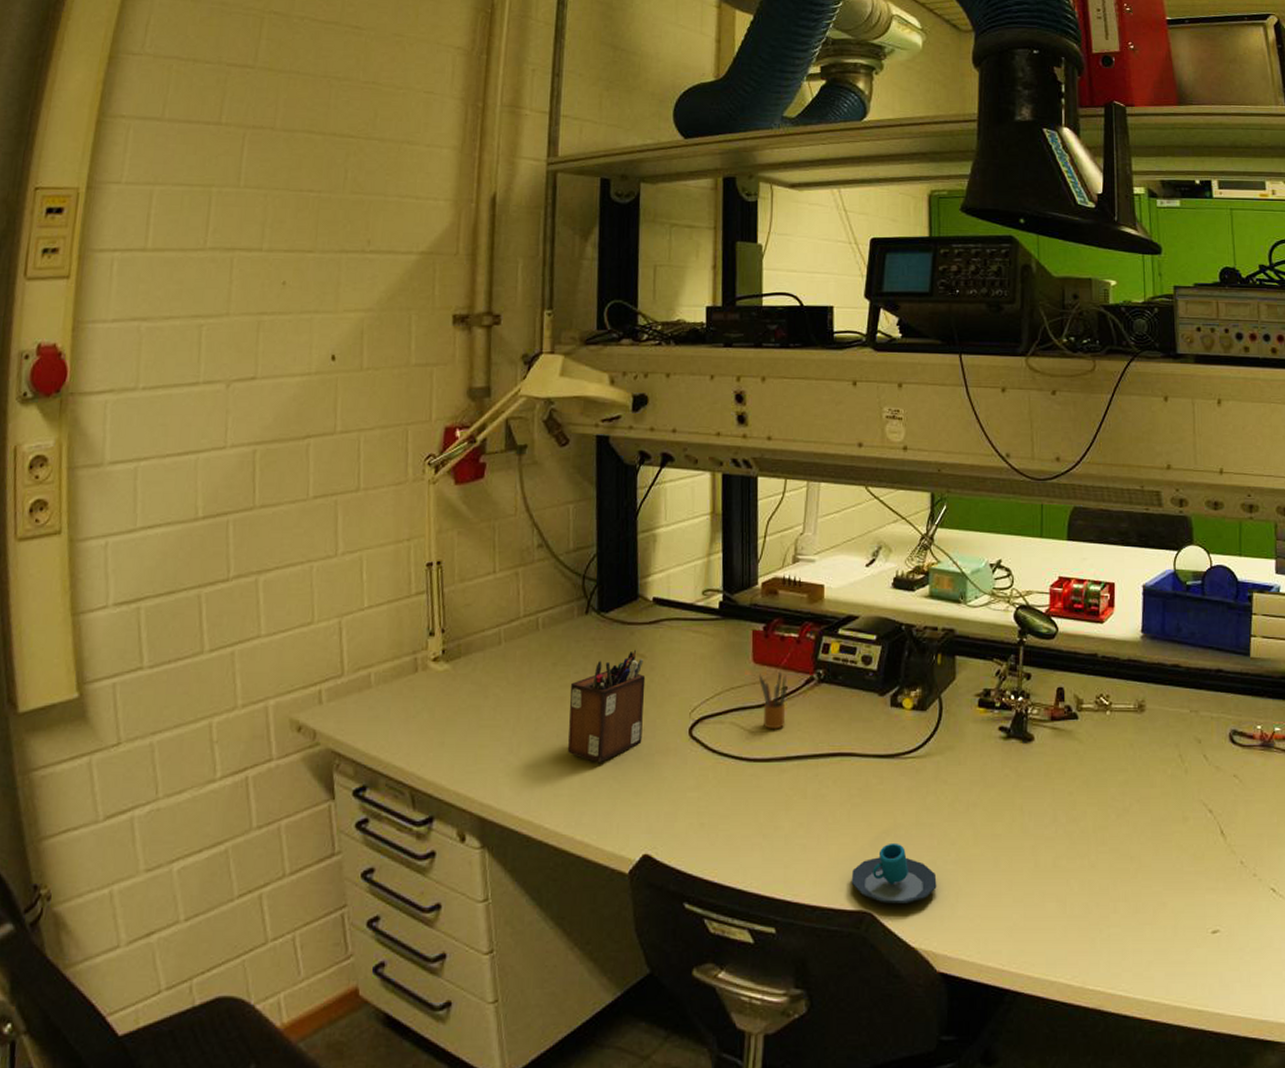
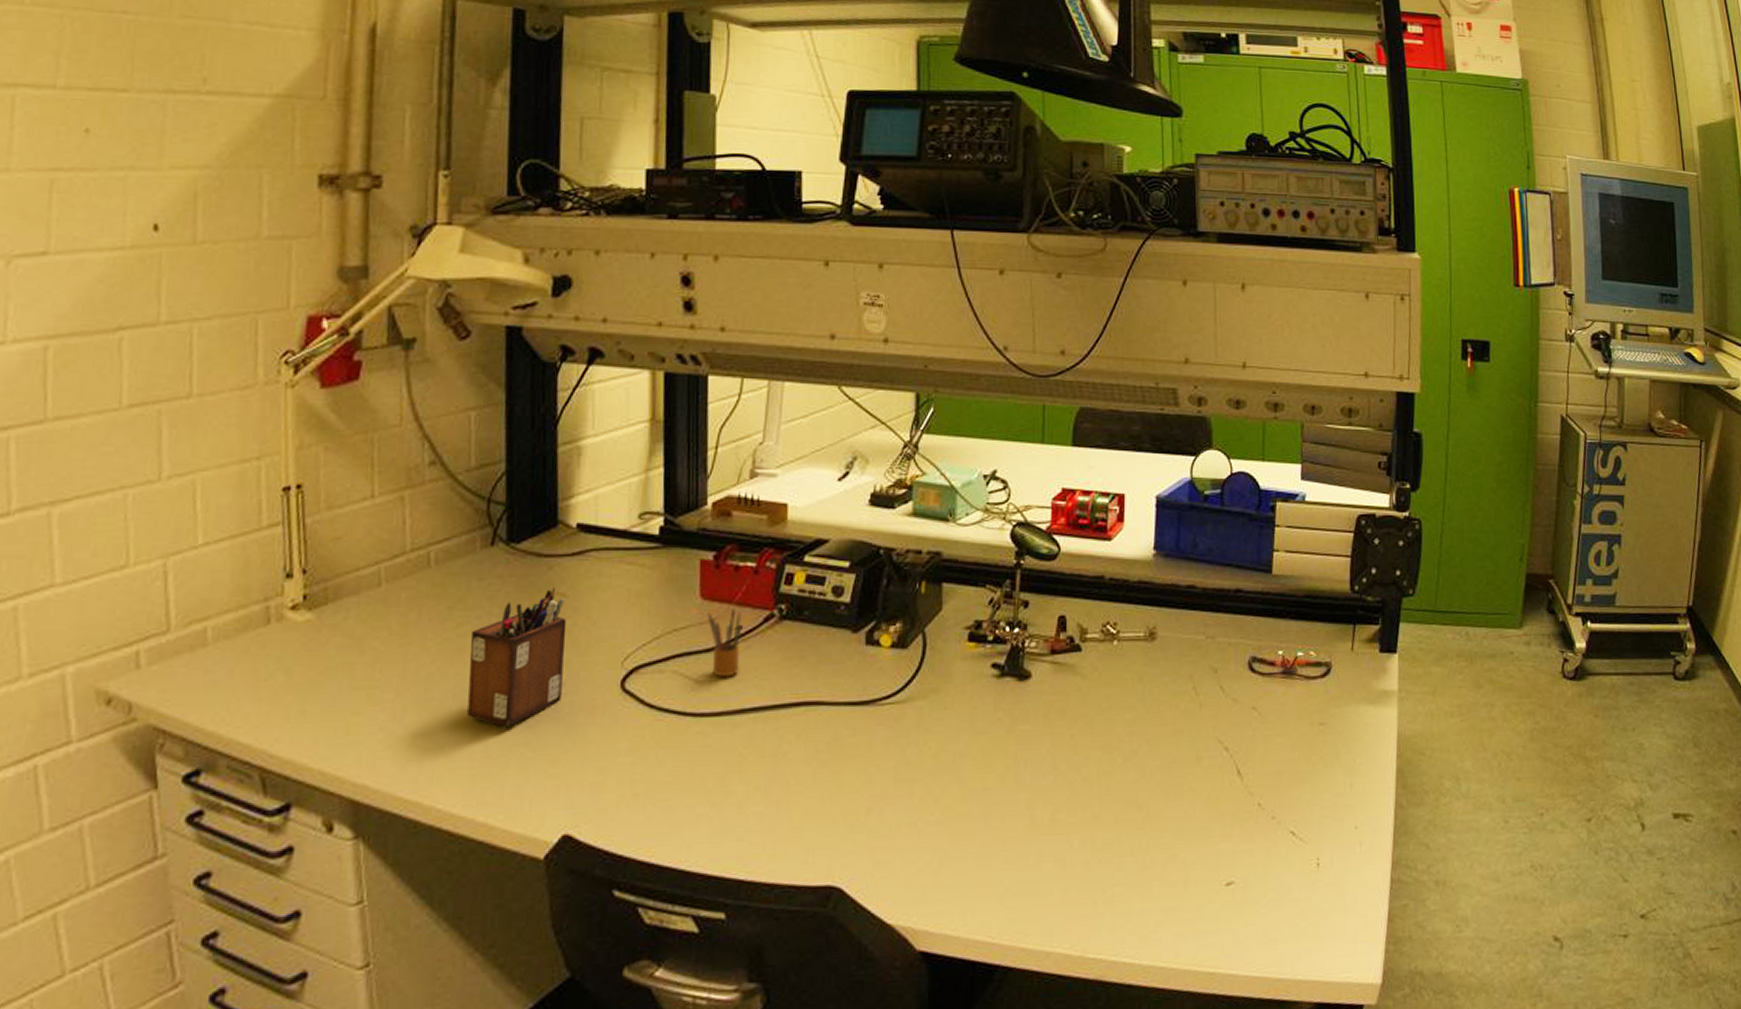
mug: present [851,842,937,904] -> none [816,804,918,876]

